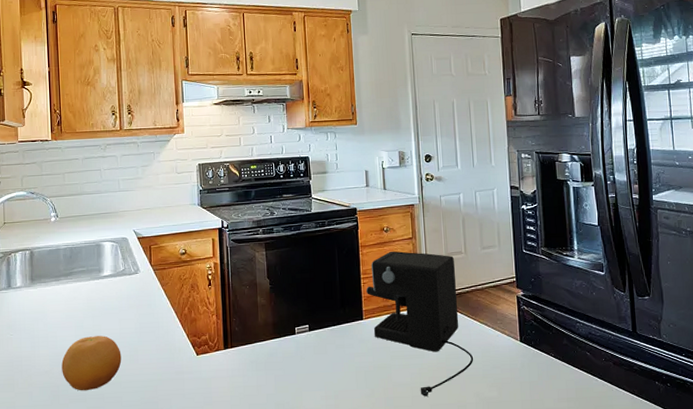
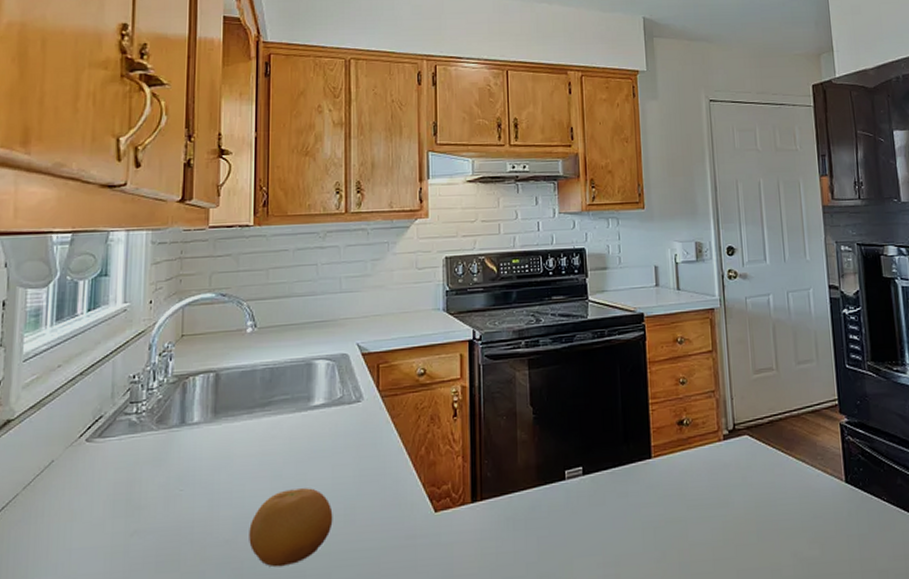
coffee maker: present [366,251,474,397] -> none [656,367,790,560]

